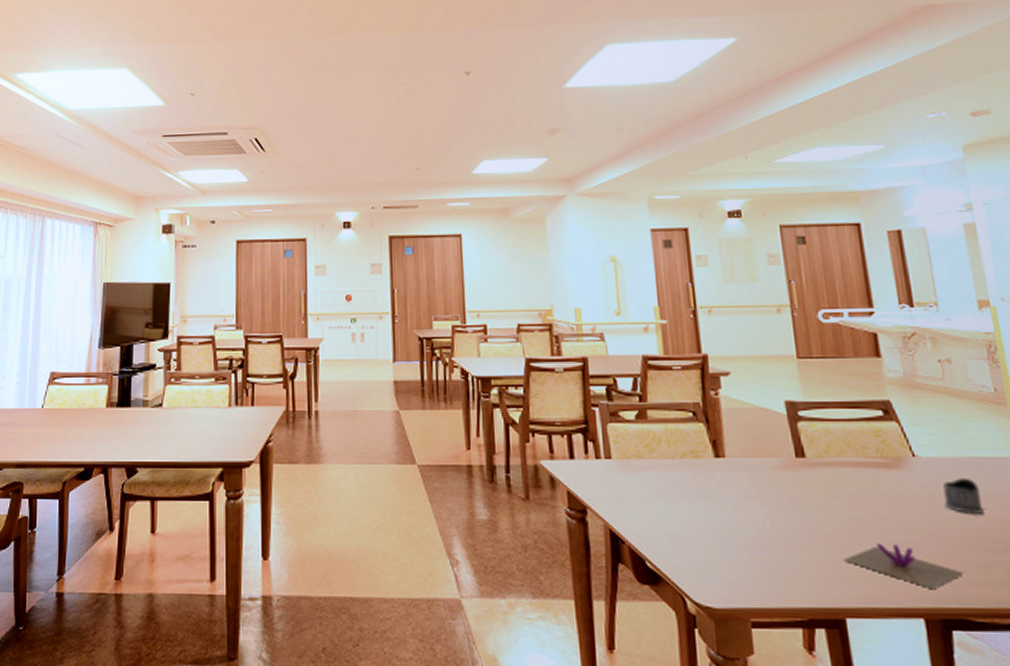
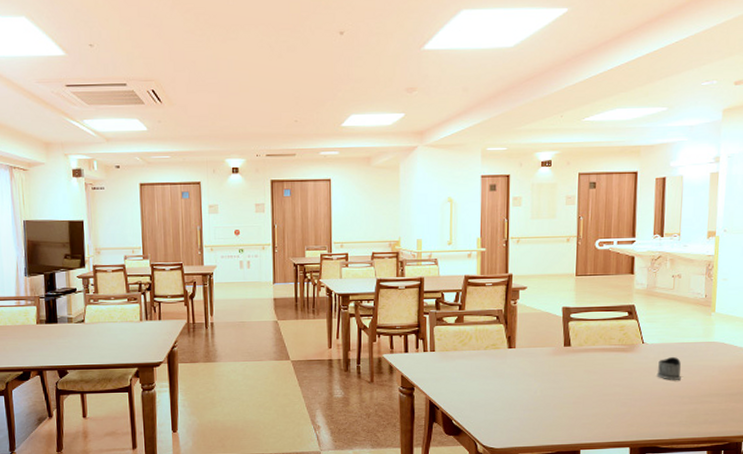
flower: present [845,542,964,588] -> none [586,401,660,428]

